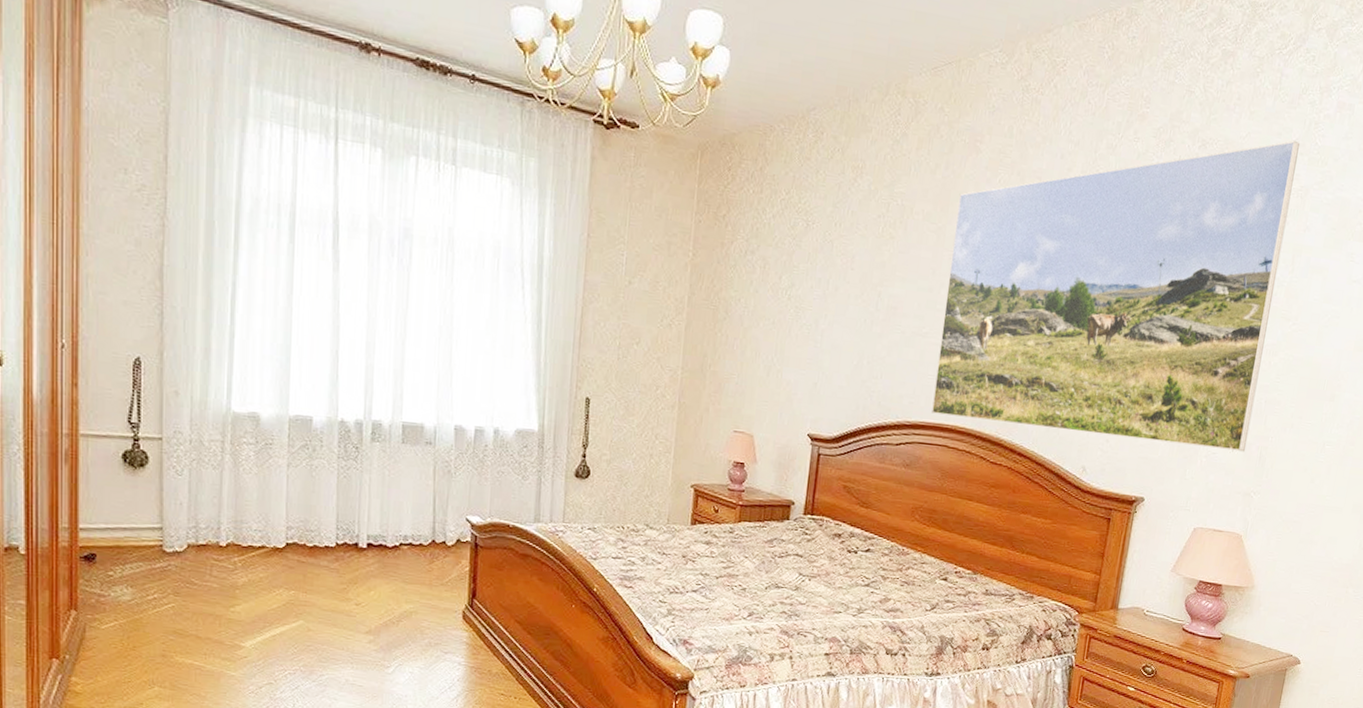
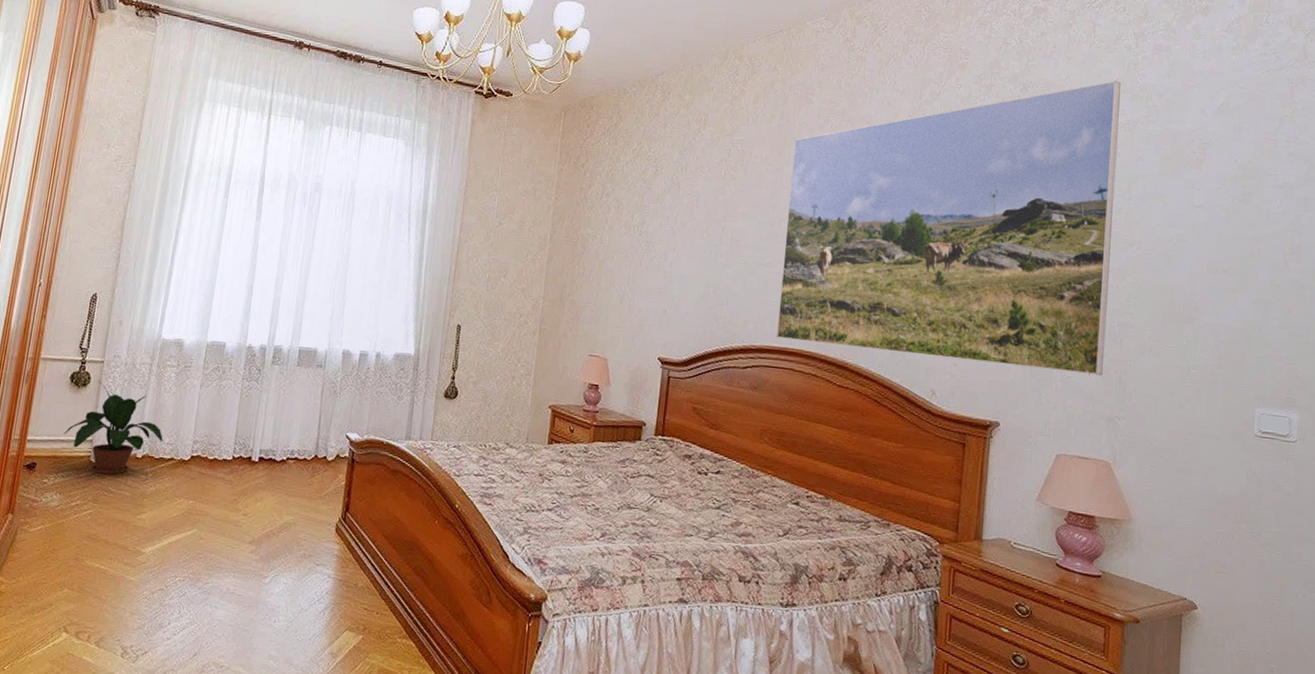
potted plant: none [124,460,249,565] -> present [63,381,163,475]

